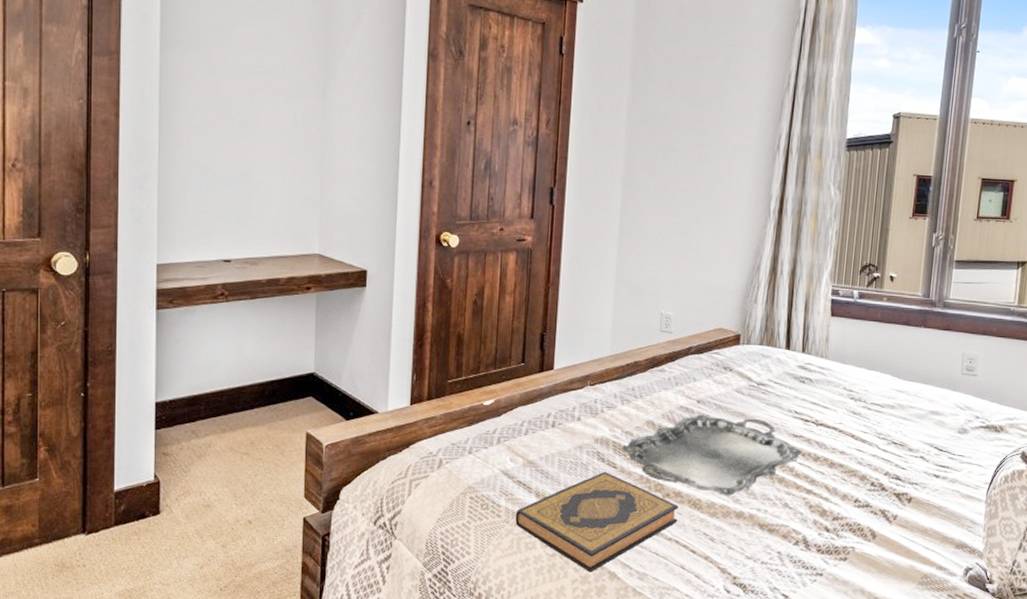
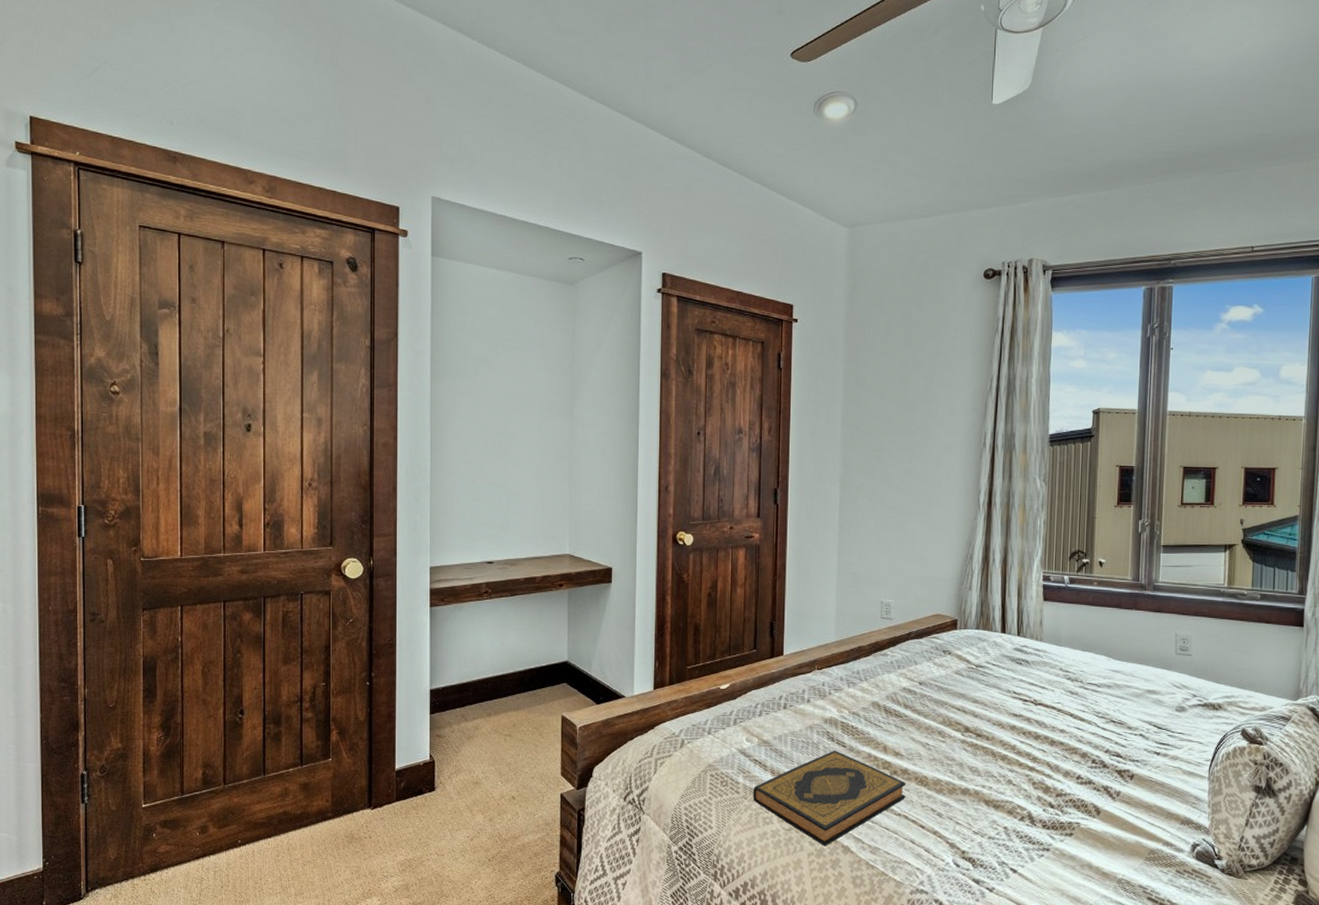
serving tray: present [621,414,802,496] -> none [849,695,1022,773]

